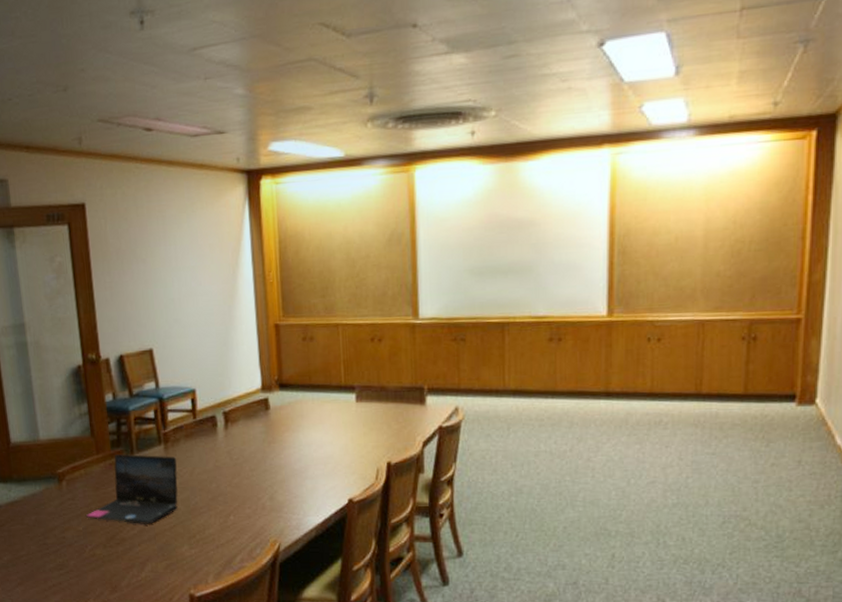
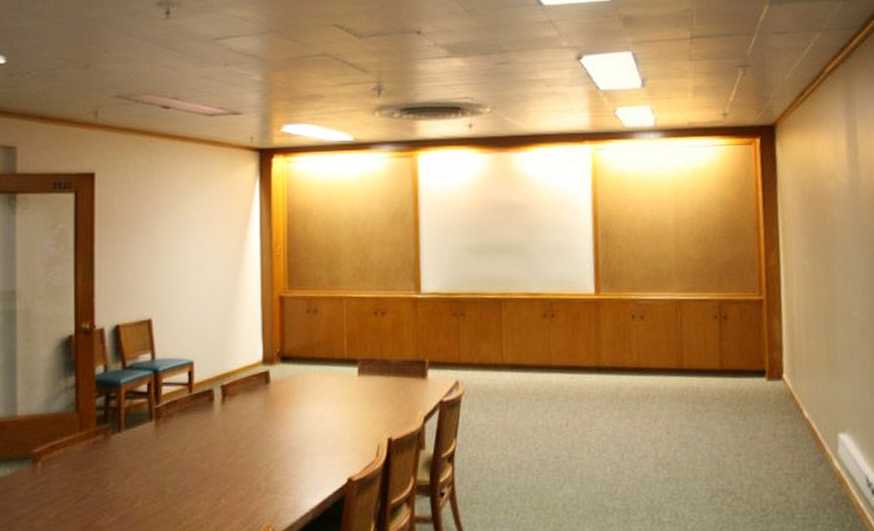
laptop: present [85,454,179,525] -> none [59,431,168,511]

